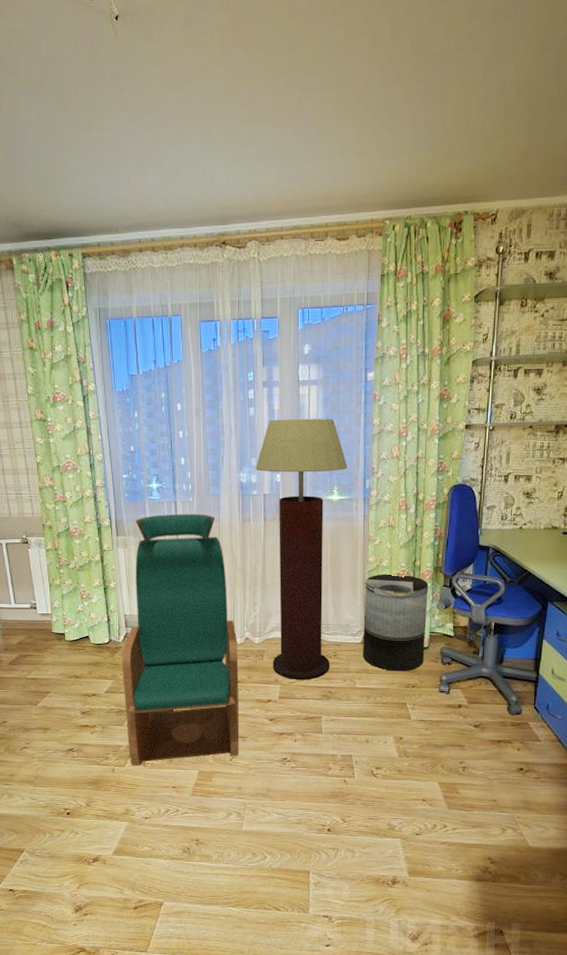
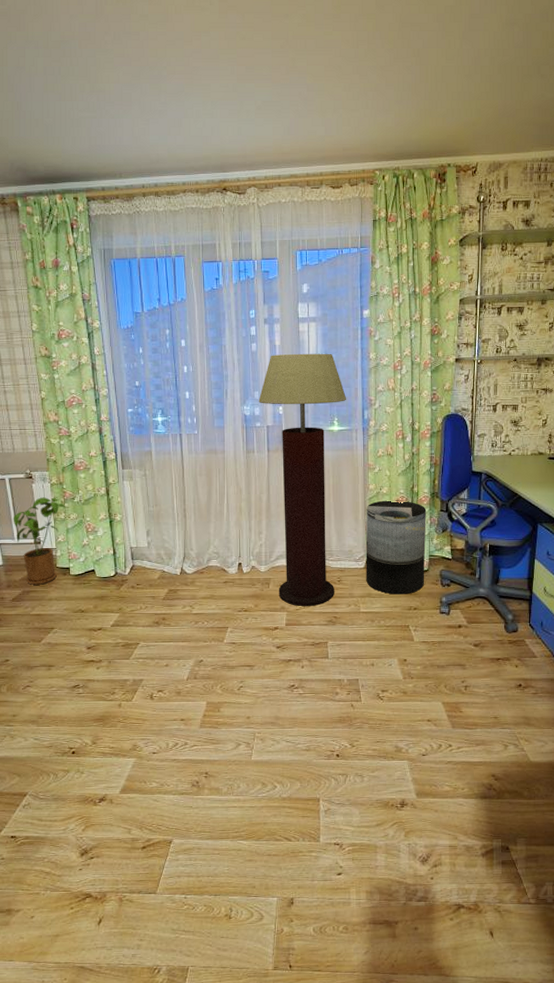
house plant: none [9,563,62,649] -> present [13,497,67,585]
armchair: present [122,513,239,767] -> none [128,445,247,701]

